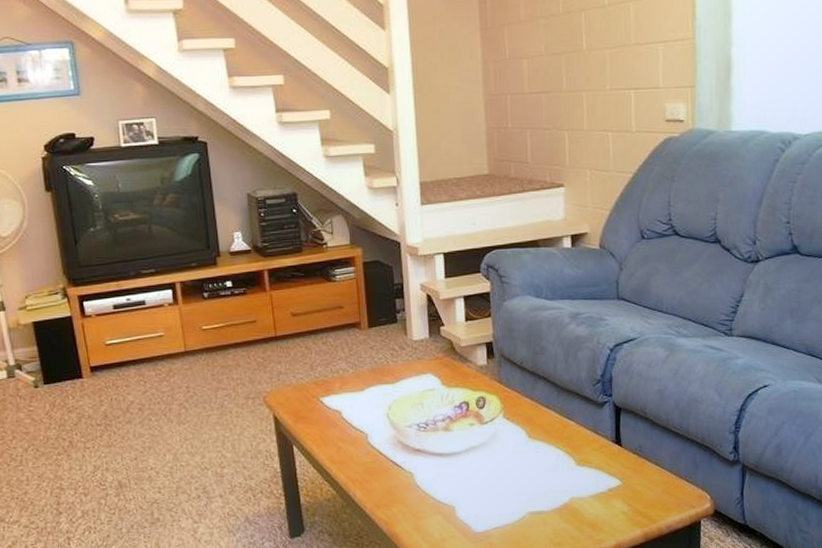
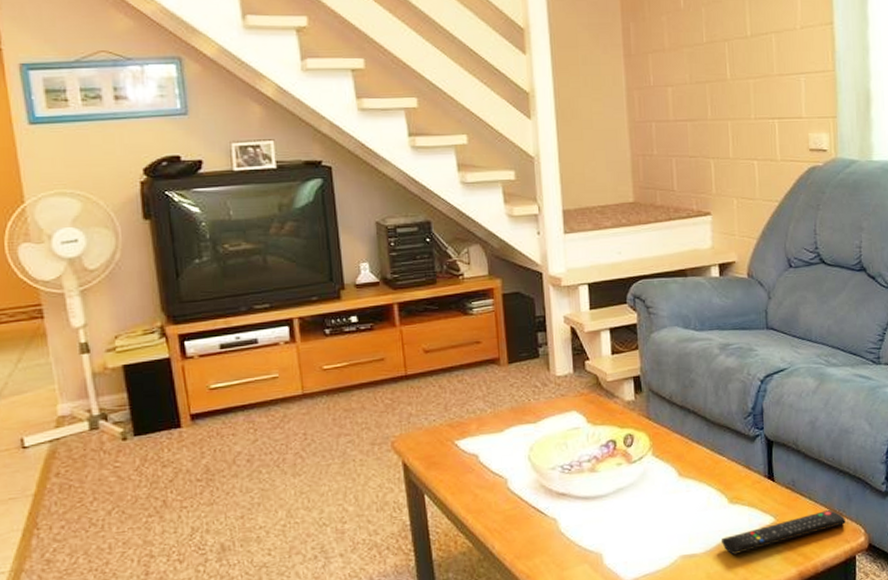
remote control: none [569,475,692,513] -> present [722,509,846,554]

